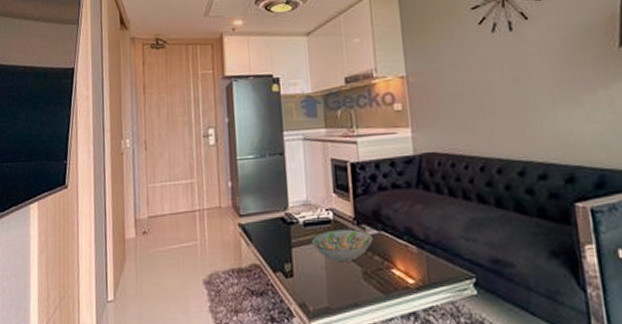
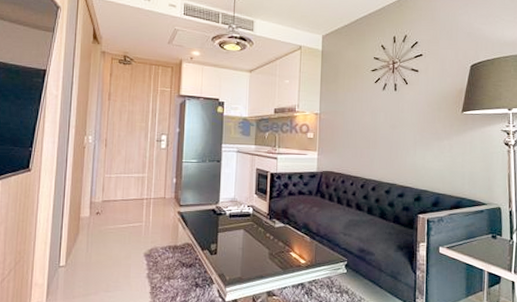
decorative bowl: present [311,229,373,263] -> none [234,221,280,246]

